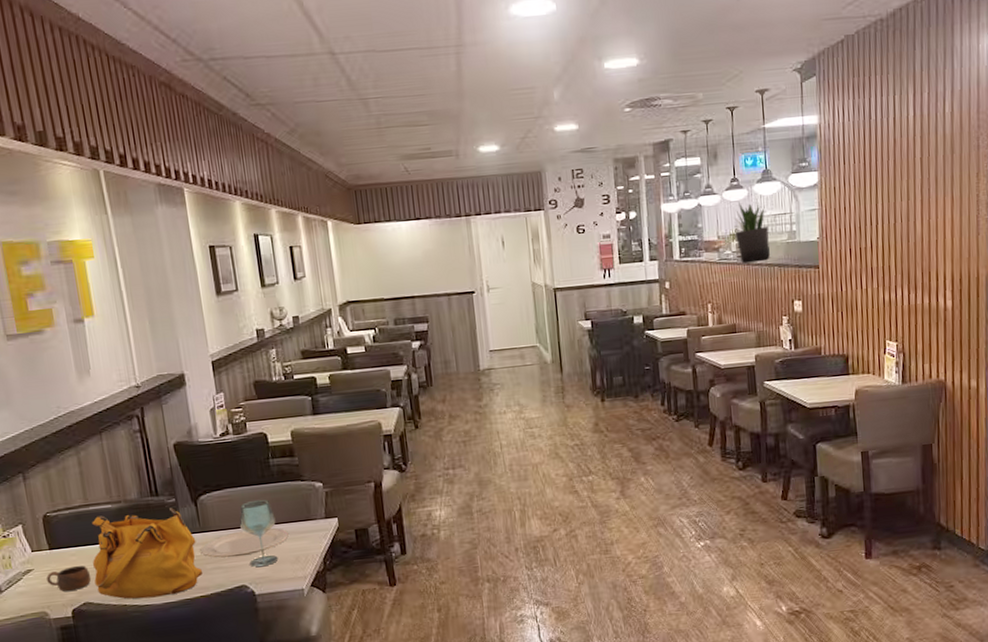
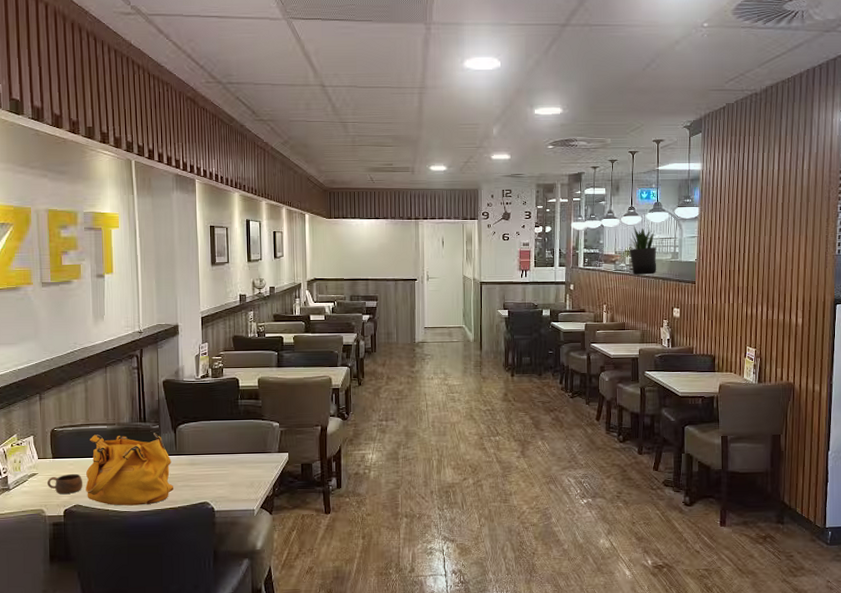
plate: present [200,527,290,558] -> none [174,456,248,478]
wine glass: present [239,499,279,567] -> none [208,432,238,488]

